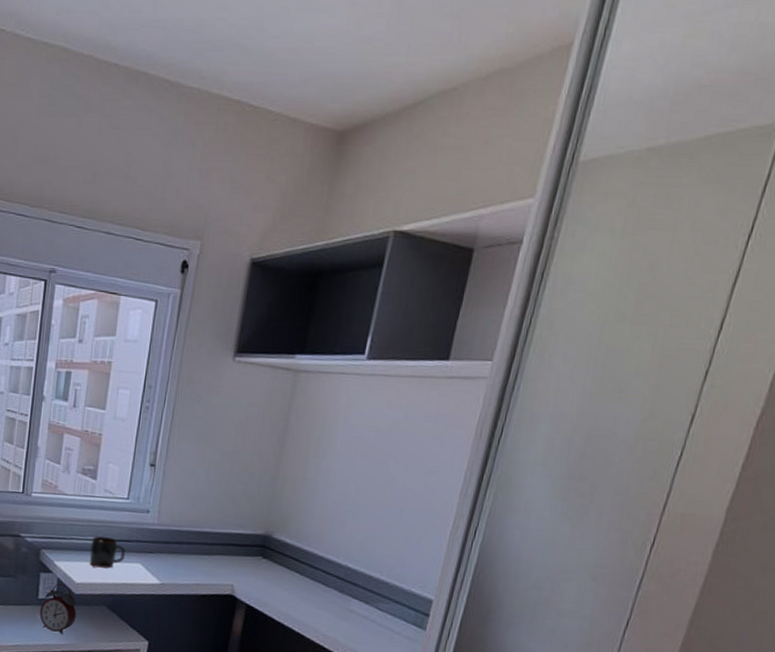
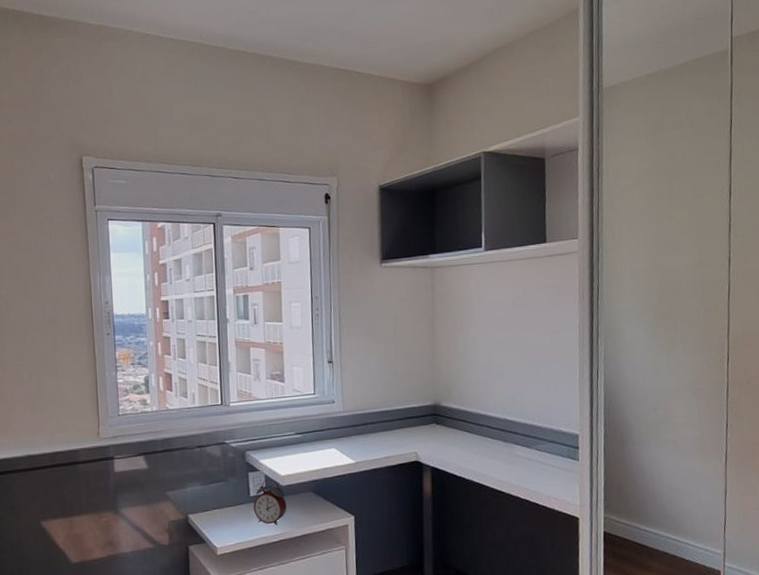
mug: present [89,536,125,569] -> none [289,430,320,459]

